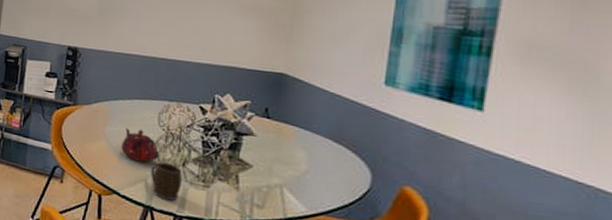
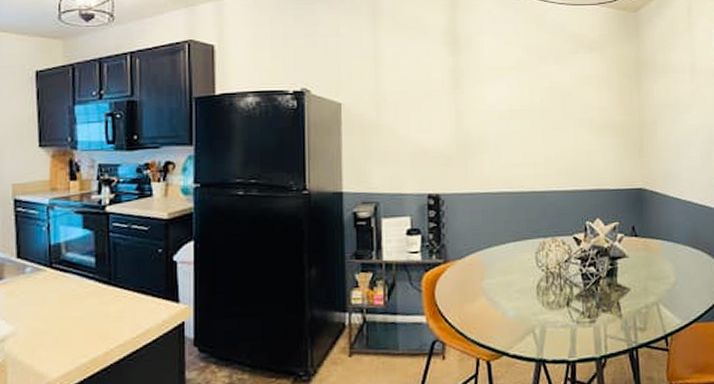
teapot: present [121,128,160,163] -> none [502,274,544,312]
mug: present [151,162,182,201] -> none [537,306,569,348]

